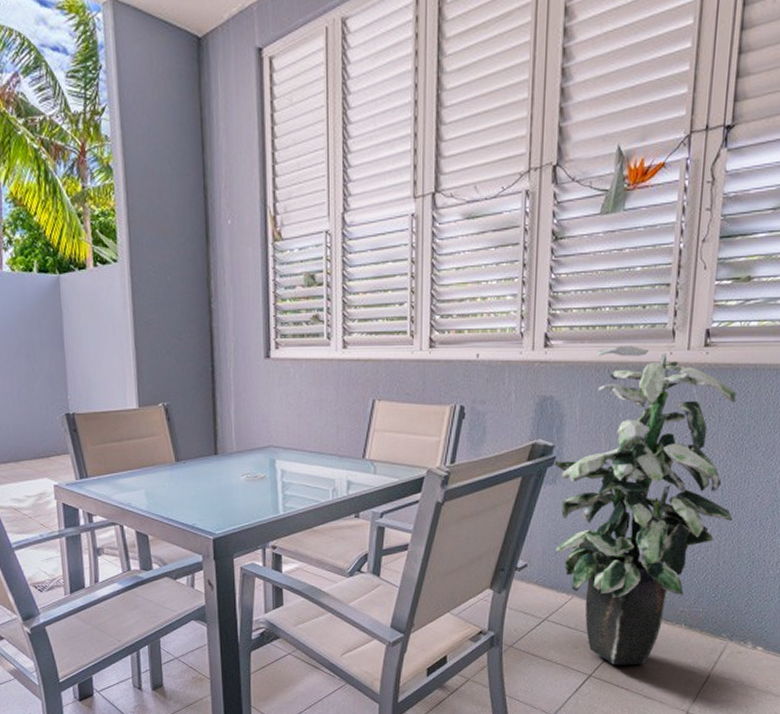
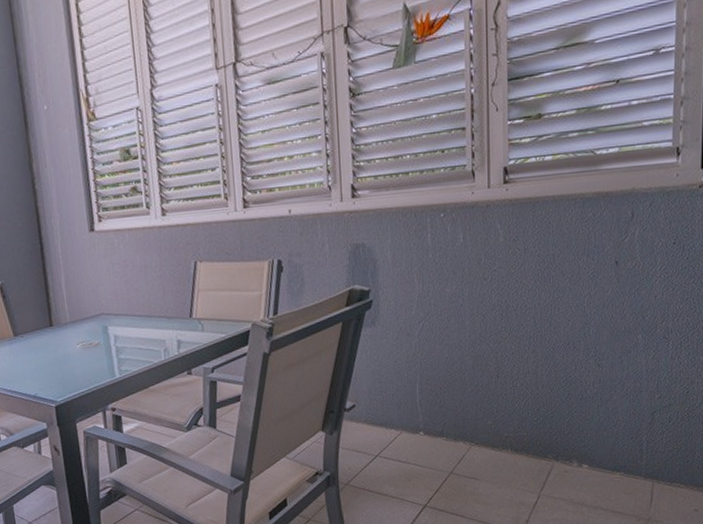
indoor plant: present [551,346,737,665] -> none [369,189,547,494]

